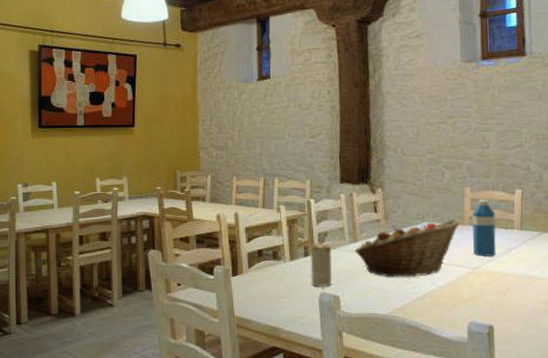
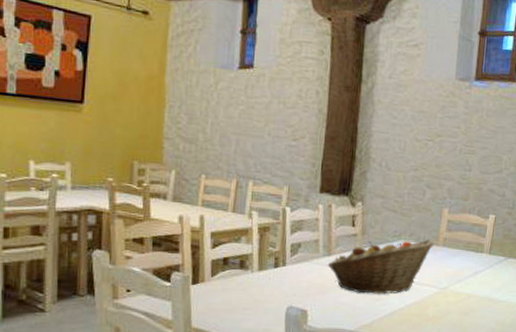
candle: present [310,244,333,287] -> none [279,255,303,300]
water bottle: present [472,199,496,256] -> none [444,221,468,278]

